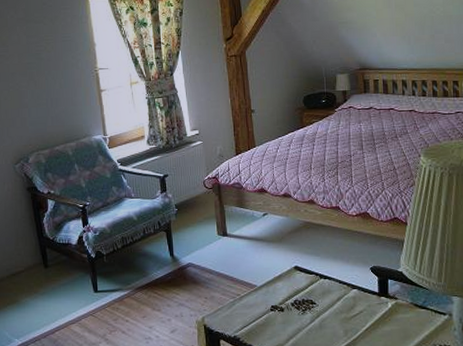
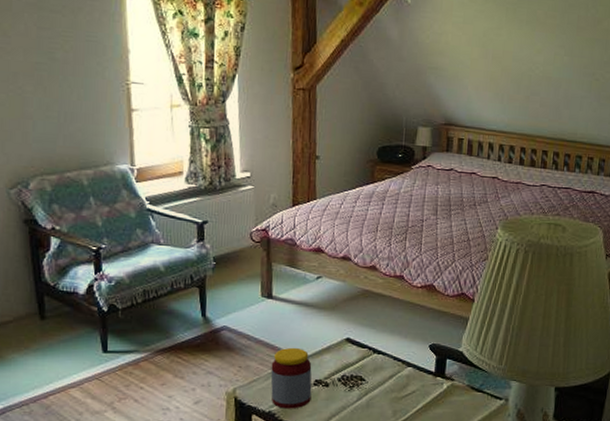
jar: none [232,277,270,333] -> present [270,347,312,409]

